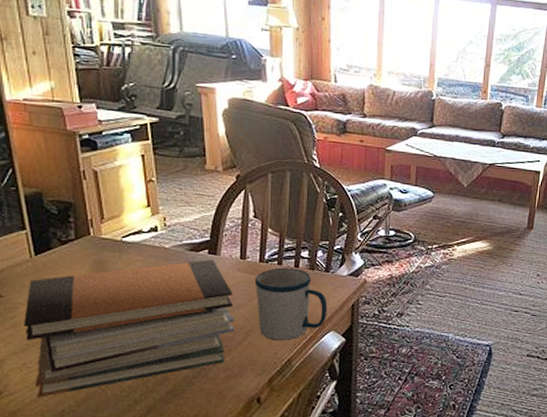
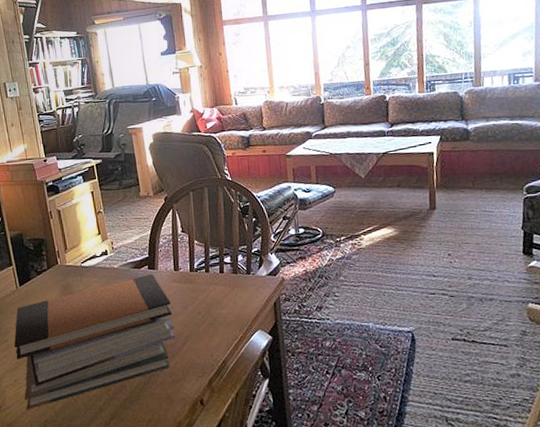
mug: present [254,267,328,341] -> none [187,273,253,344]

